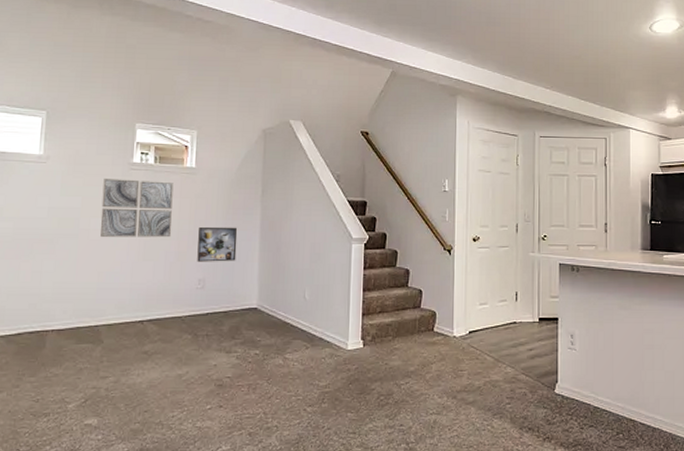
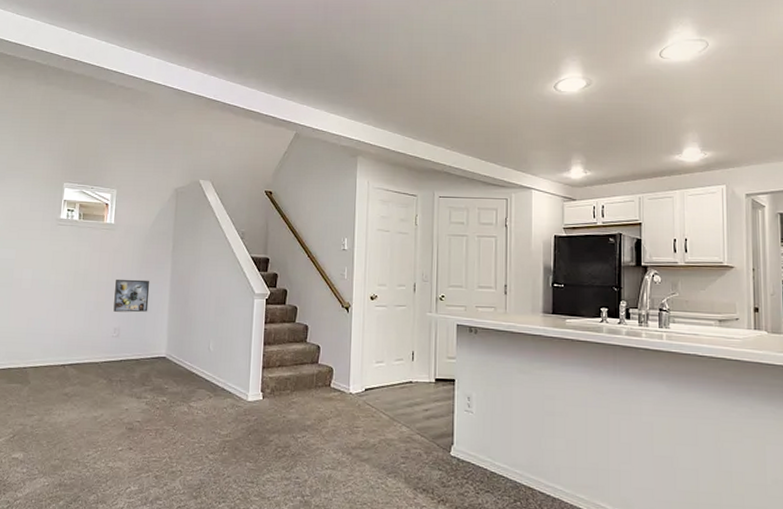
wall art: present [100,178,174,238] -> none [30,232,95,288]

